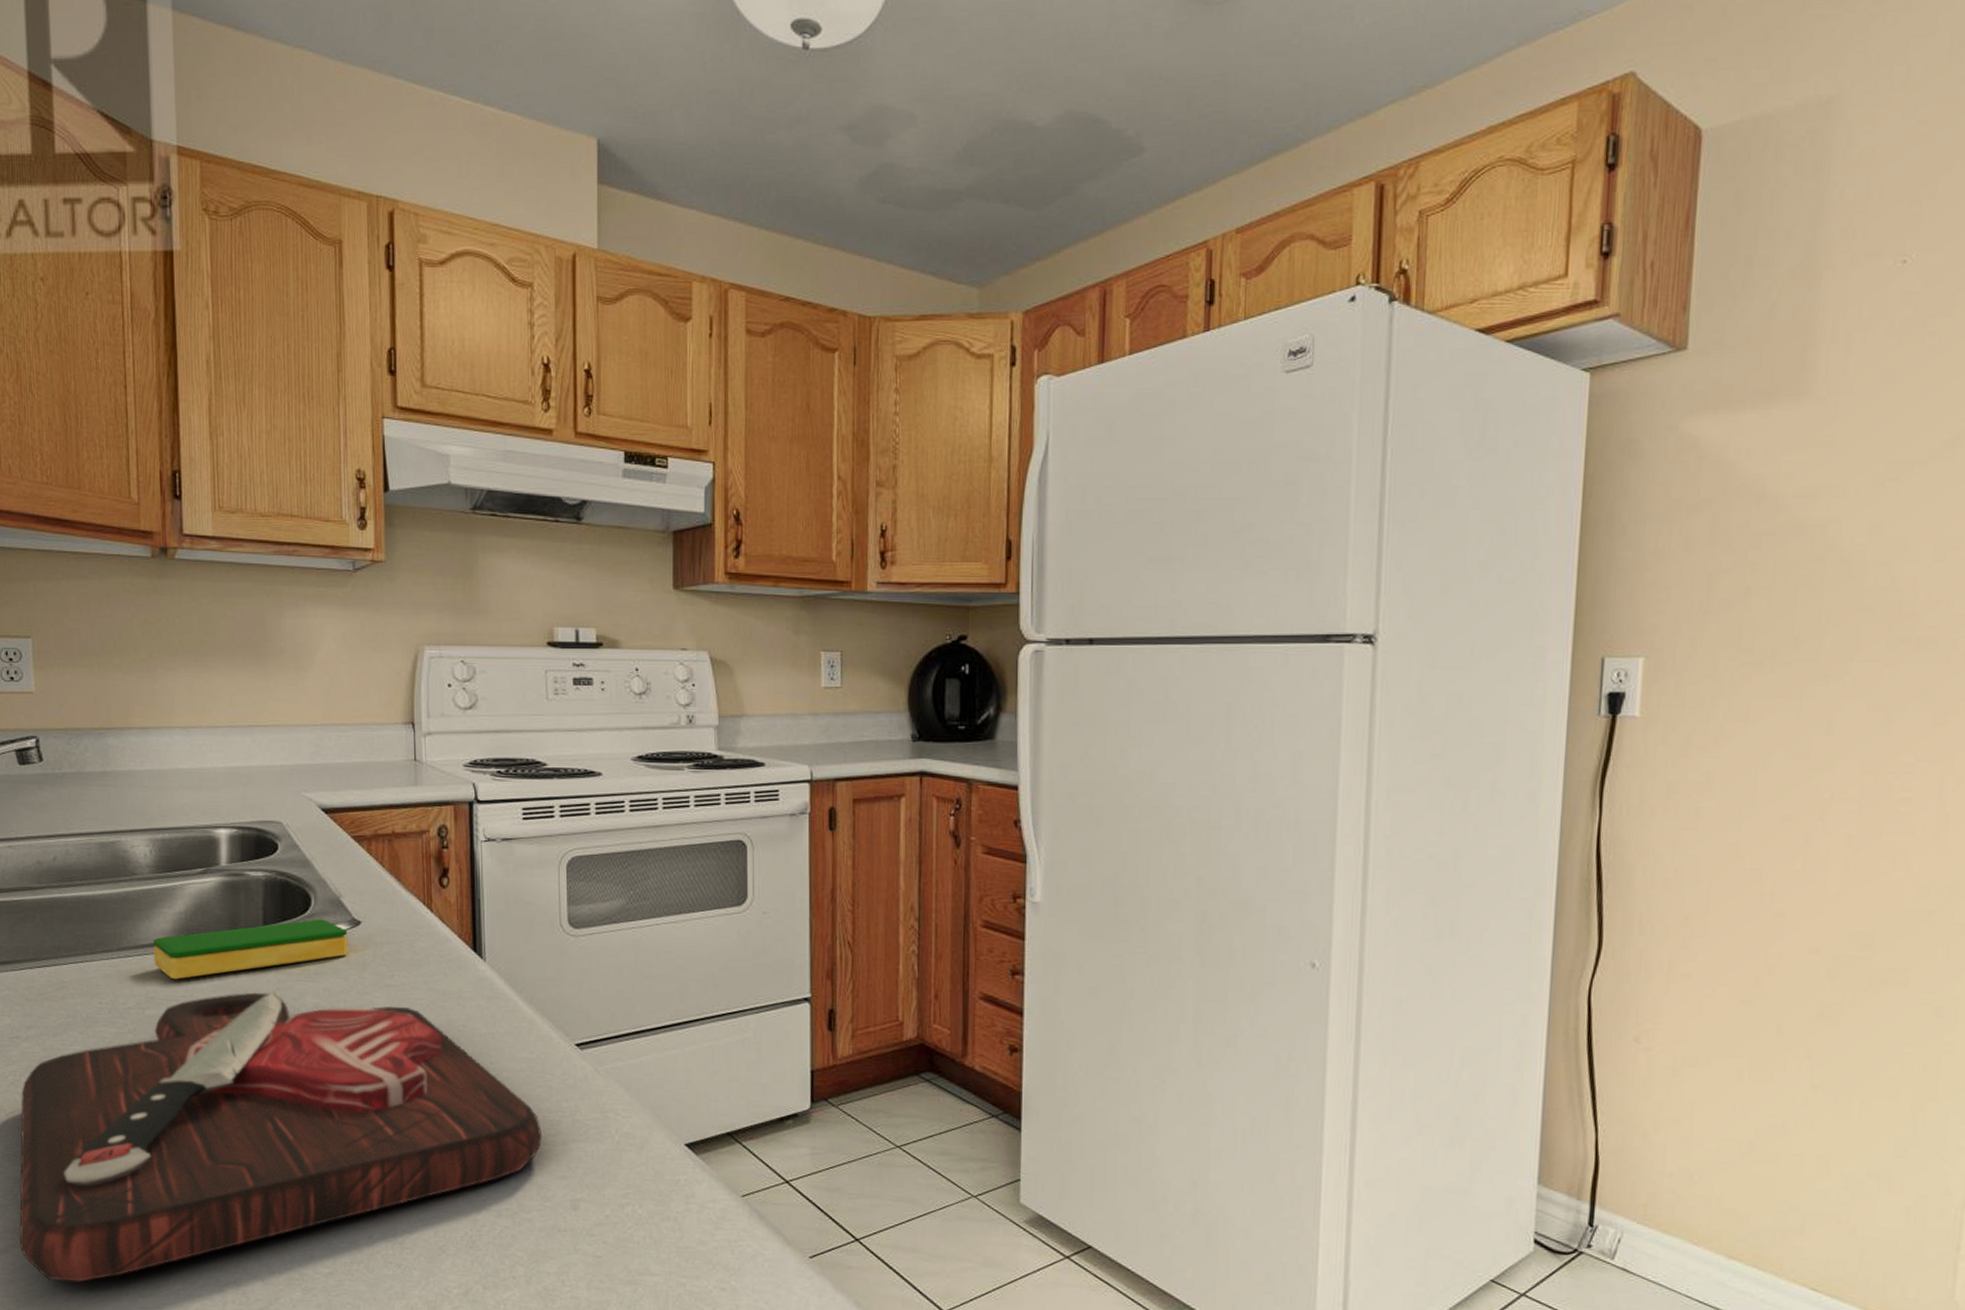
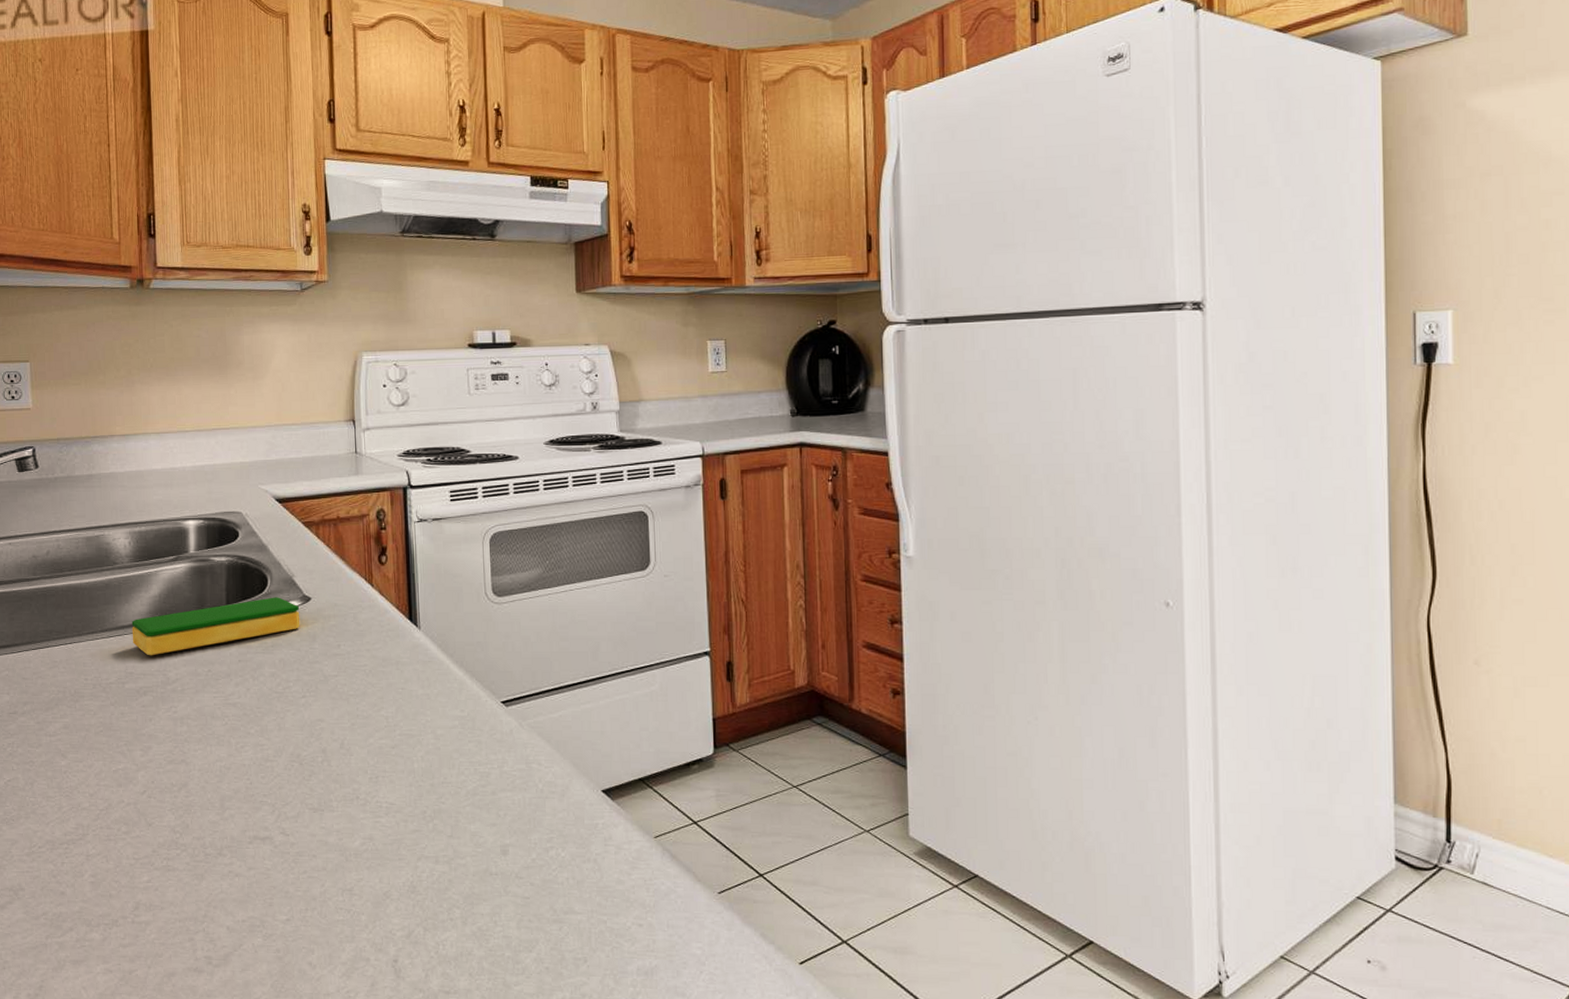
cutting board: present [19,992,543,1282] -> none [15,664,474,934]

